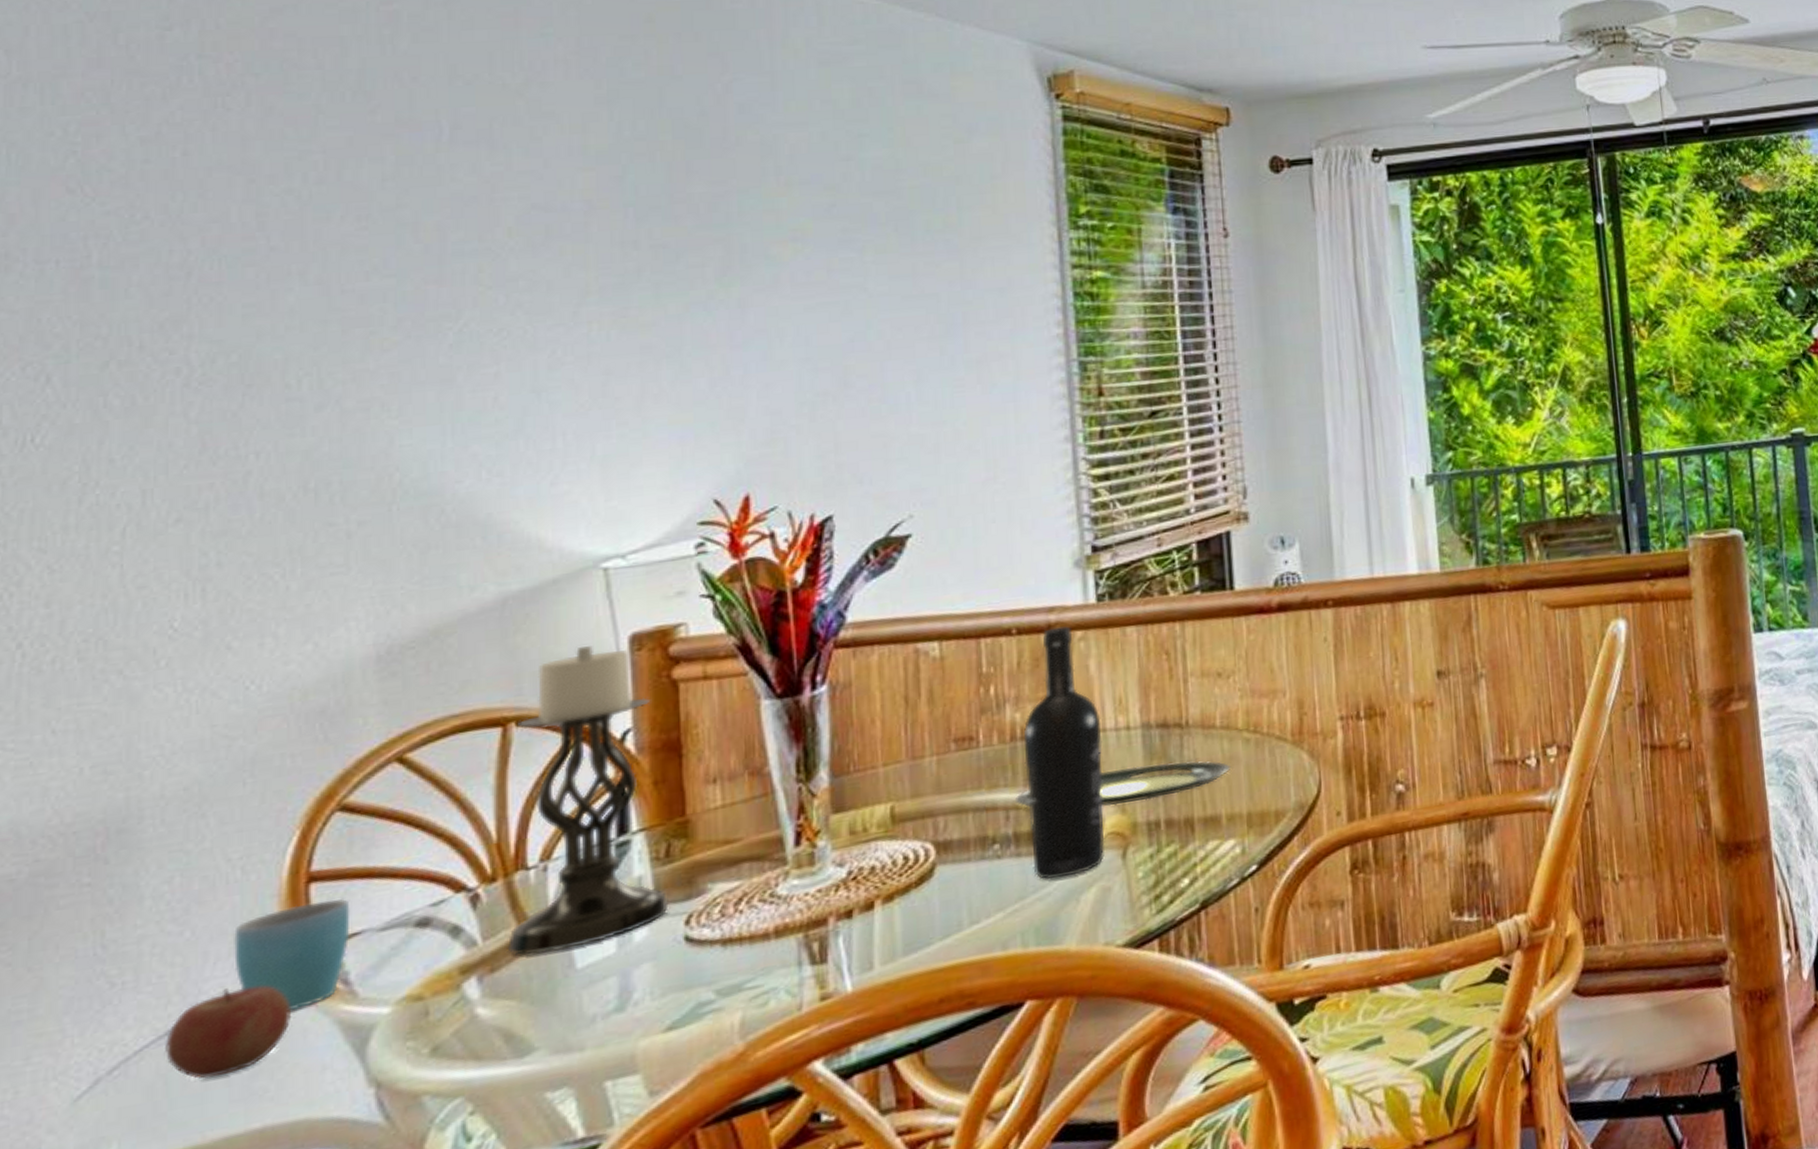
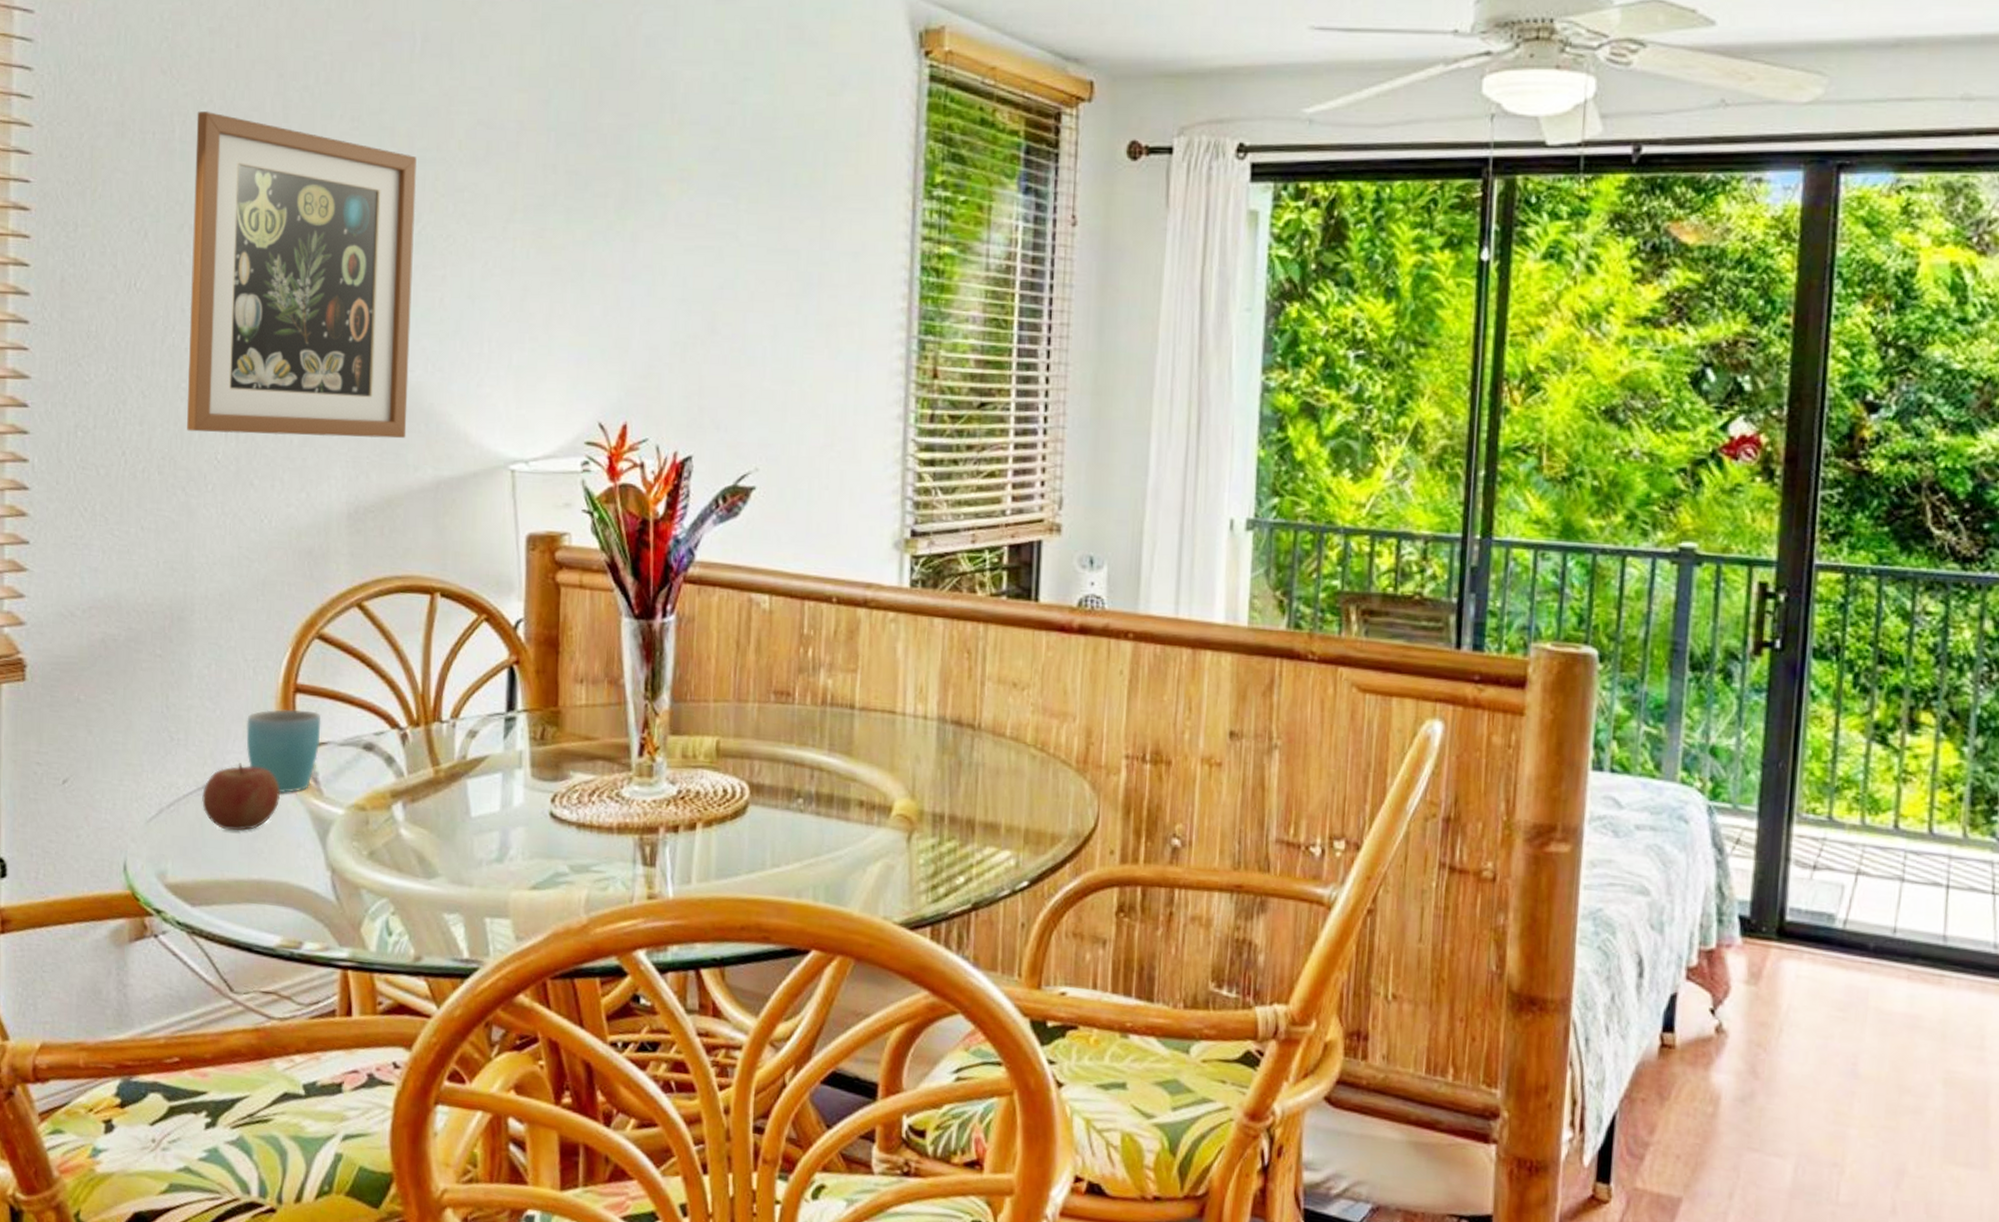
wall art: none [122,228,456,602] -> present [187,110,417,439]
candle holder: present [507,646,669,956] -> none [424,538,540,799]
plate: present [1014,761,1230,808] -> none [819,753,1015,793]
wine bottle: present [1023,626,1105,880] -> none [829,604,902,846]

